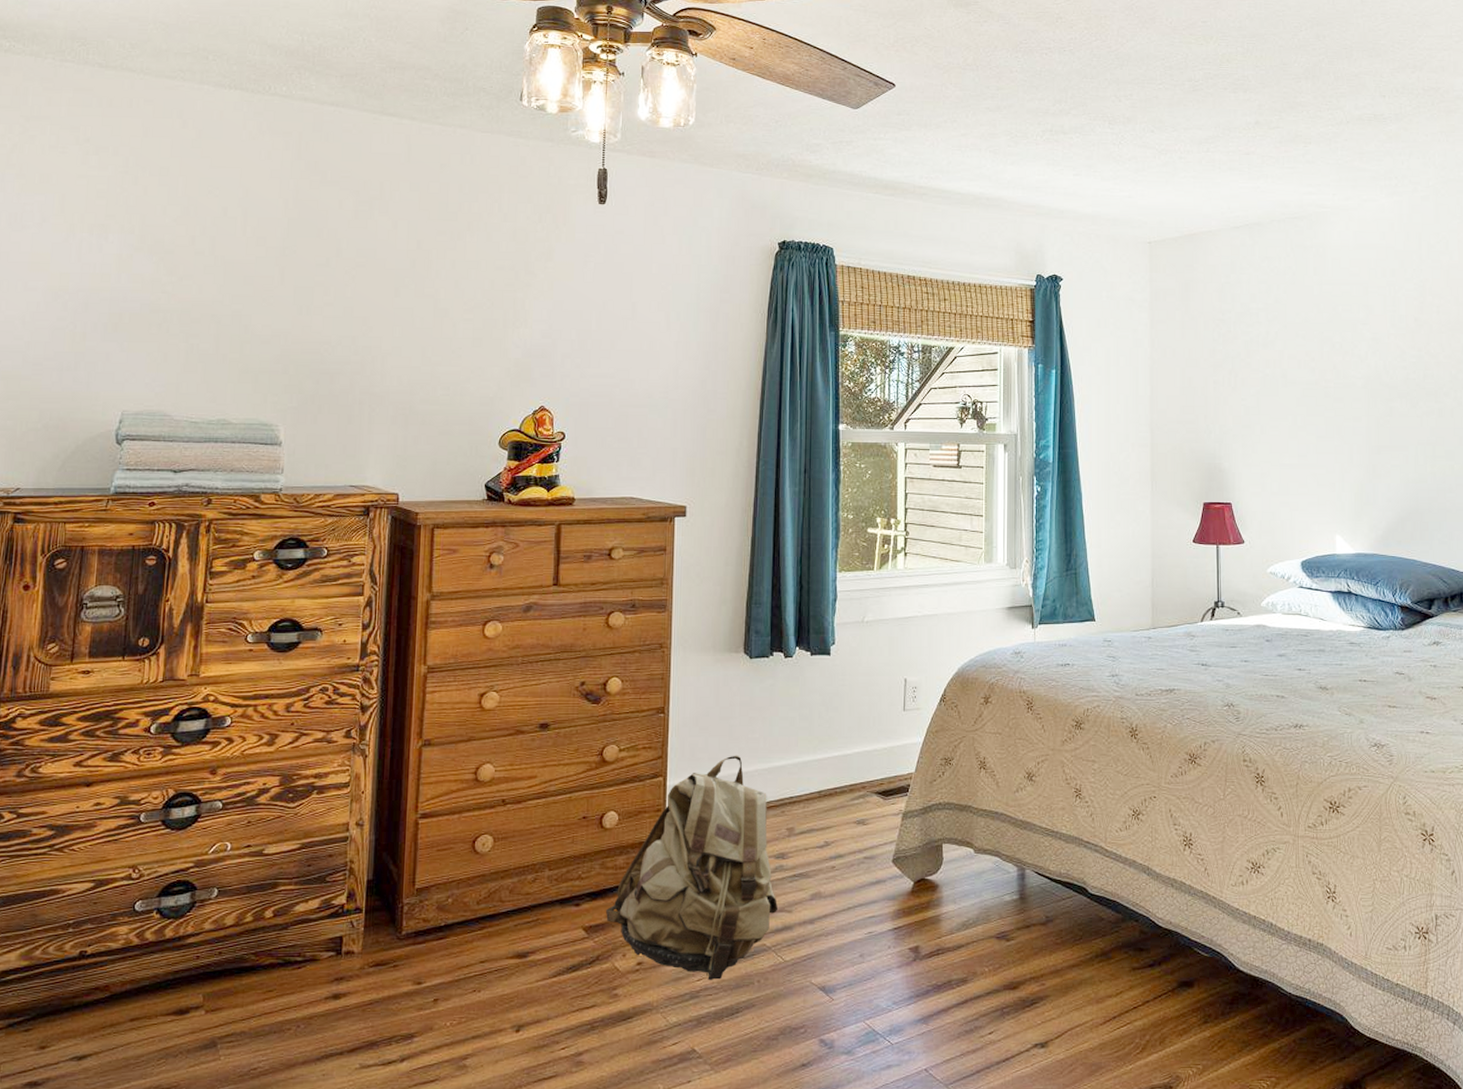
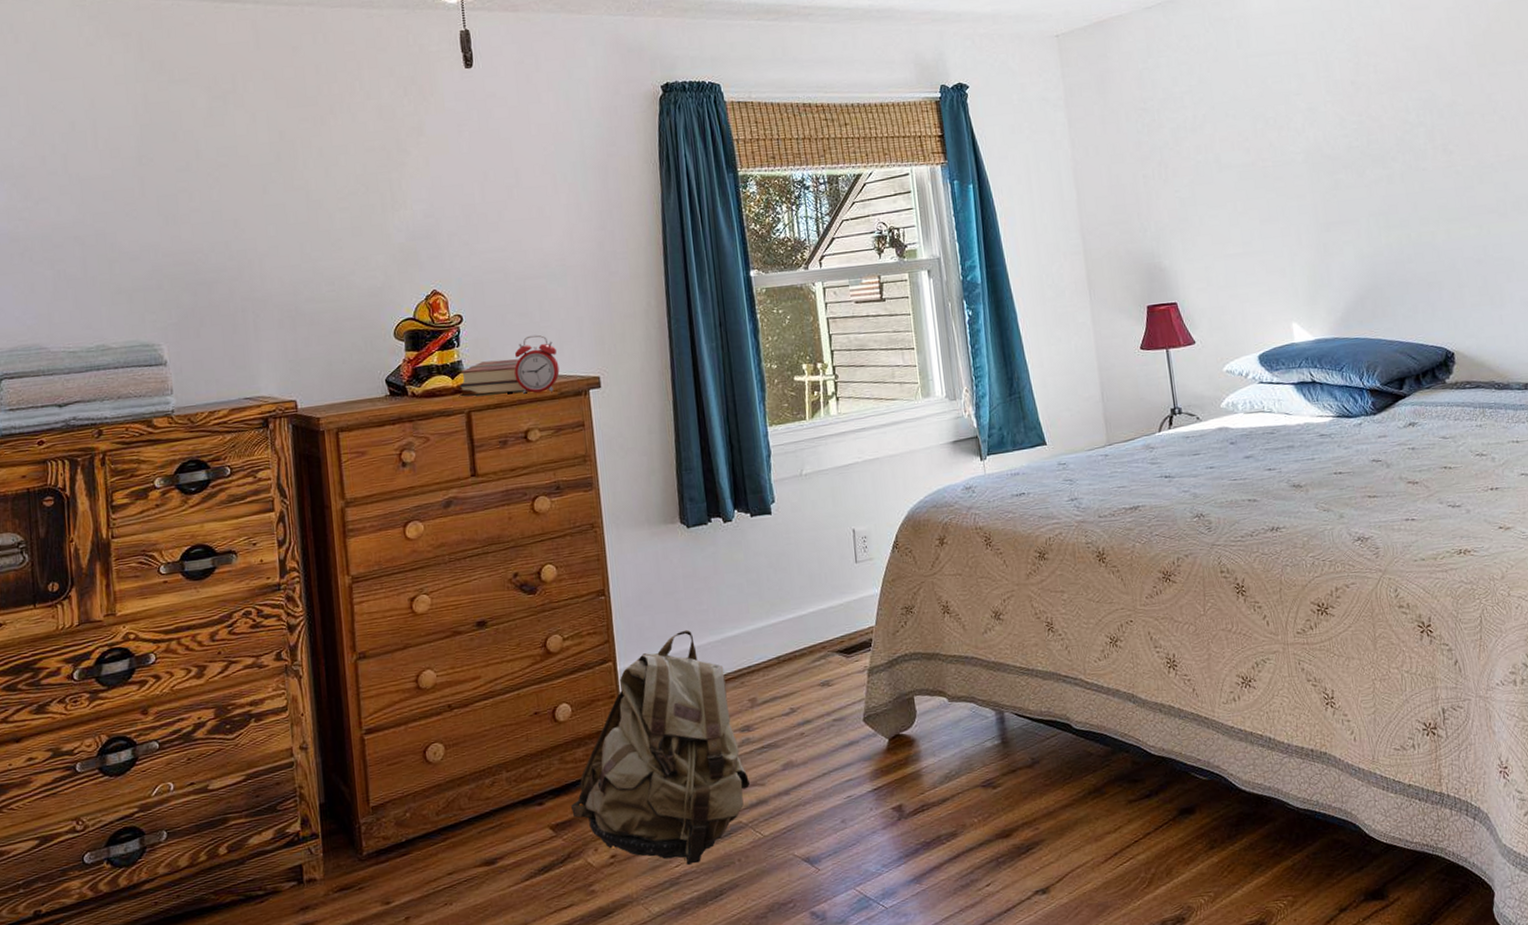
books: none [553,479,615,511] -> present [459,359,526,397]
alarm clock: none [607,459,649,515] -> present [514,334,560,394]

